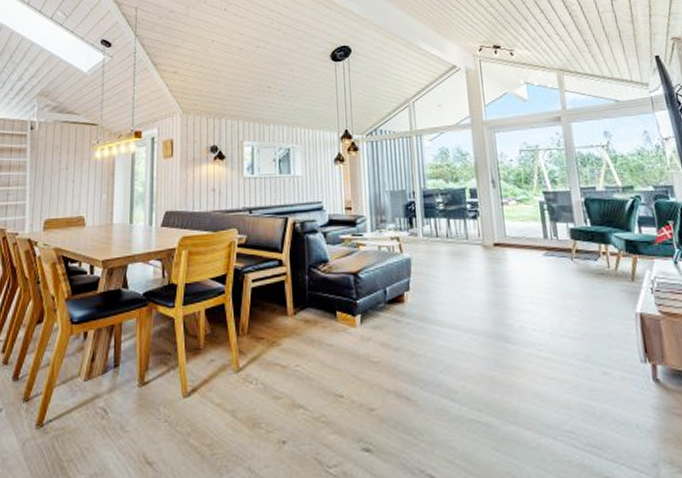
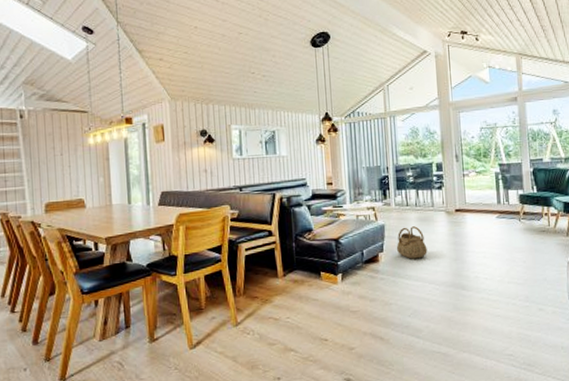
basket: none [424,261,462,301] -> present [396,226,428,259]

